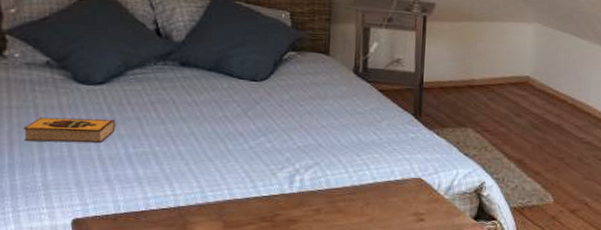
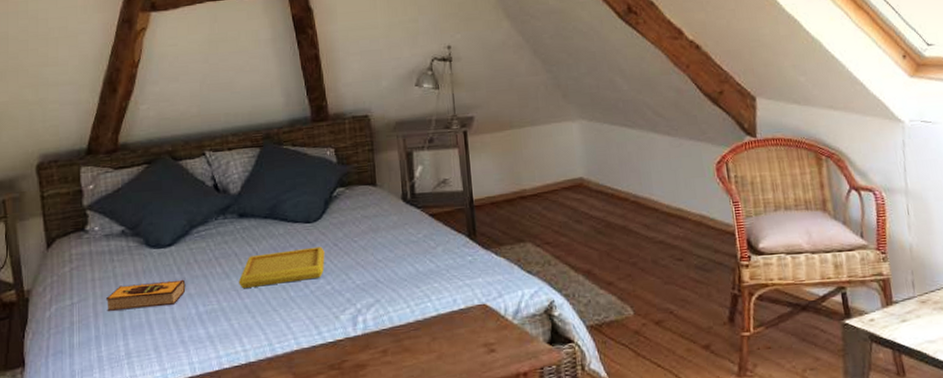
serving tray: none [174,105,269,137] -> present [238,246,325,289]

